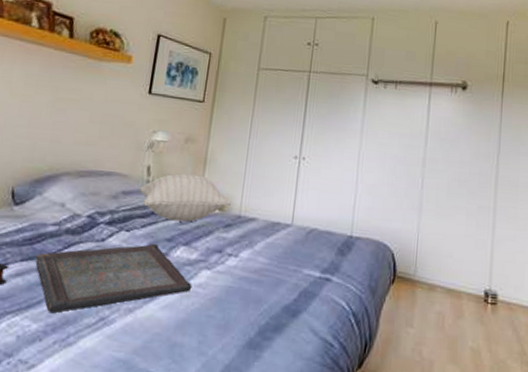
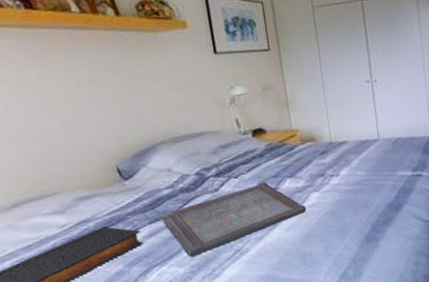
pillow: present [140,173,232,222] -> none [235,116,322,161]

